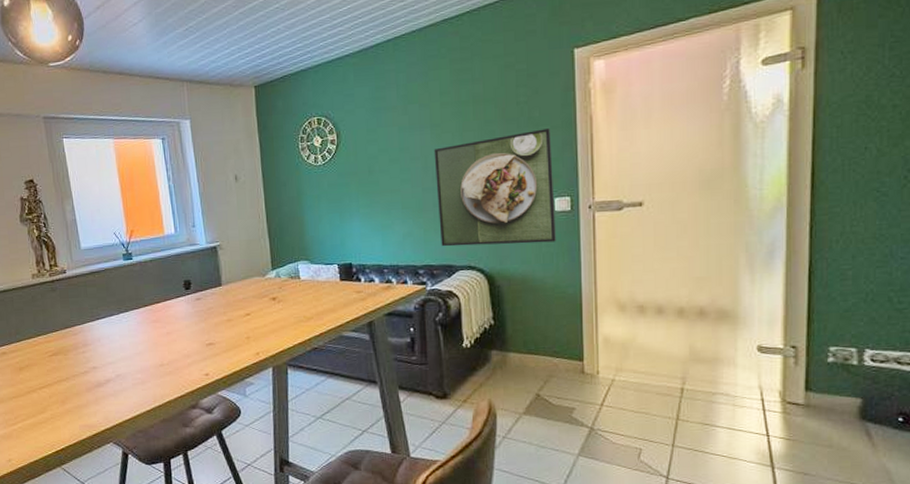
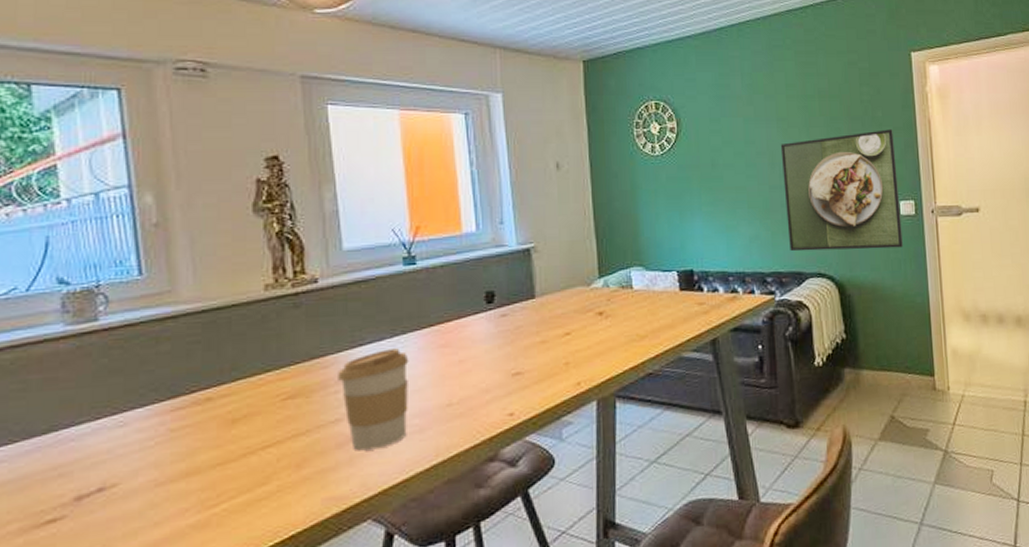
coffee cup: none [84,322,133,395] -> present [338,348,409,451]

